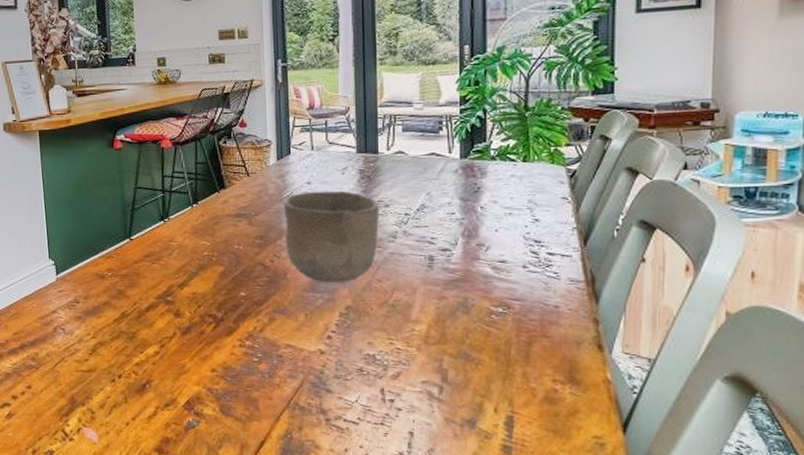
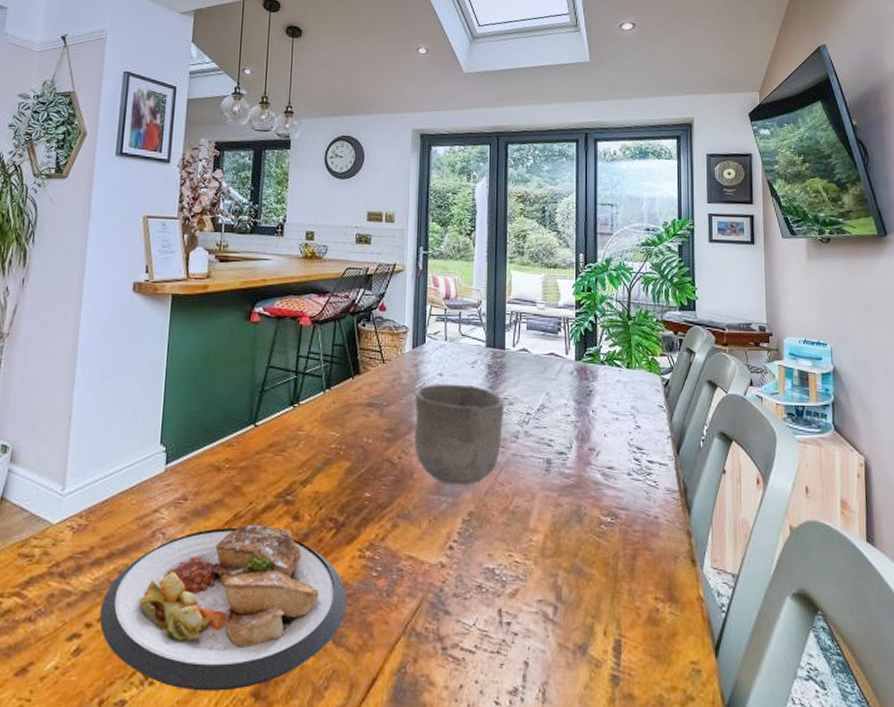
plate: none [22,321,232,447] -> present [100,524,347,691]

